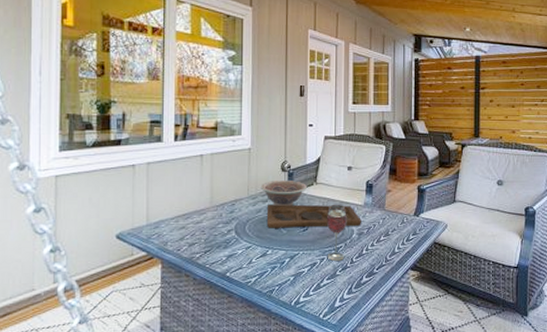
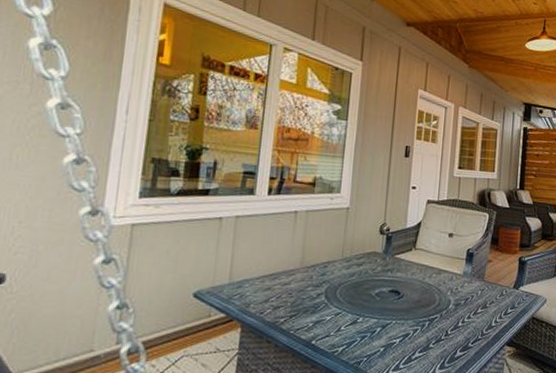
decorative bowl: present [260,181,307,206] -> none [356,243,405,271]
decorative tray: present [266,204,361,228] -> none [360,269,459,296]
wineglass: present [326,204,347,262] -> none [421,271,445,334]

